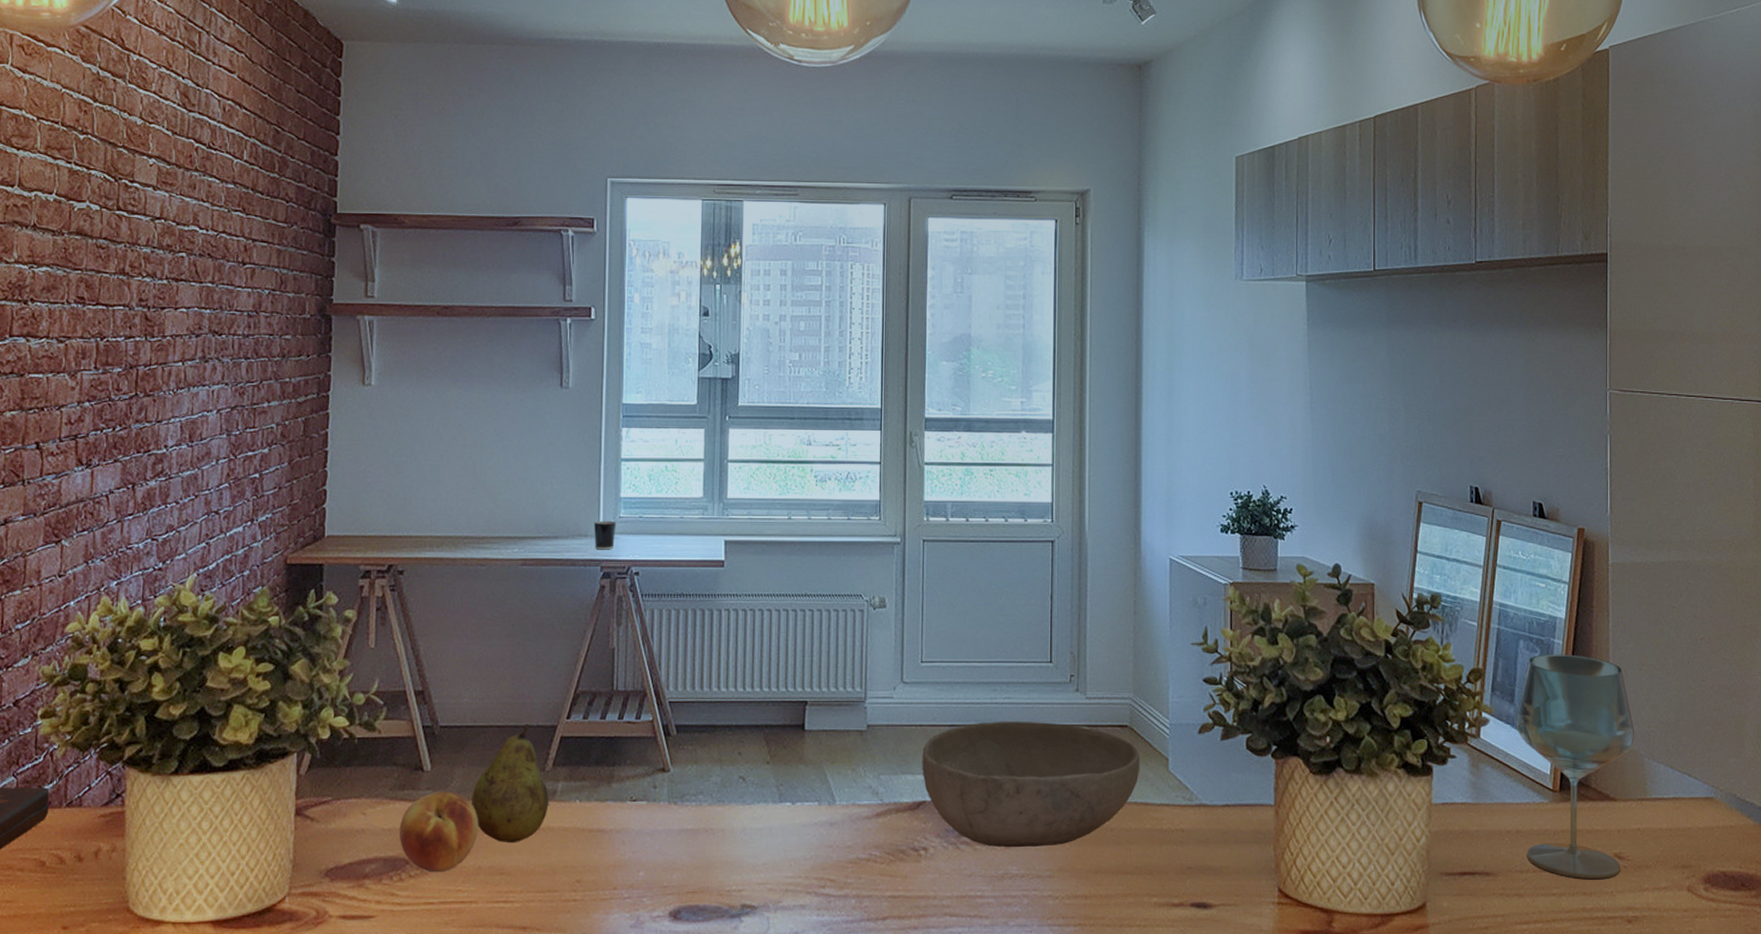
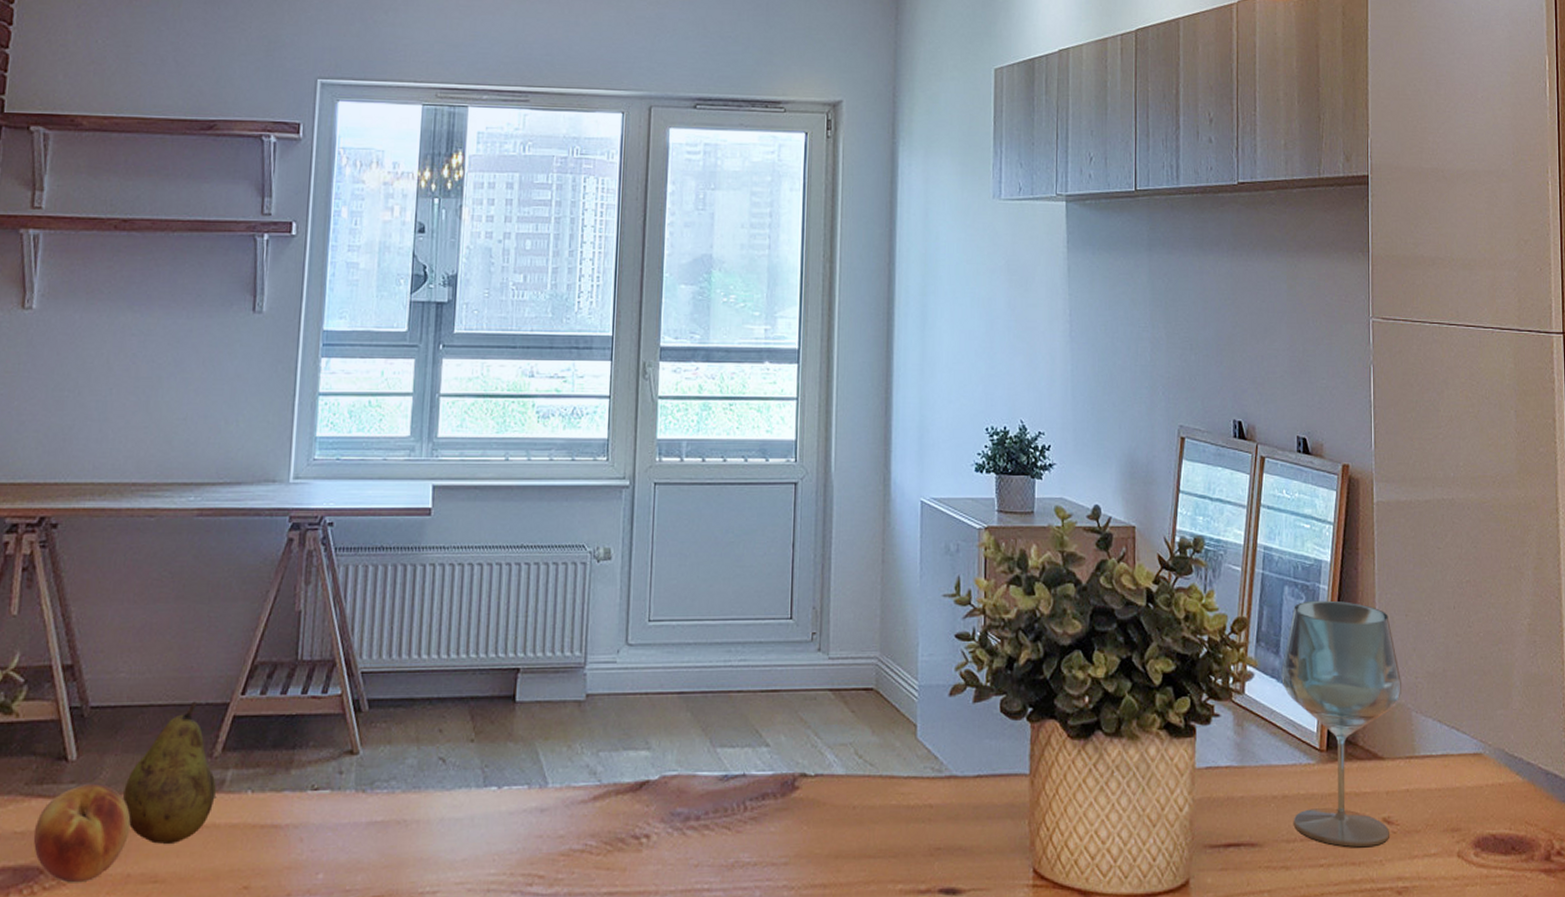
mug: present [594,520,616,550] -> none [283,463,310,497]
bowl: present [922,721,1140,848] -> none [646,685,886,832]

